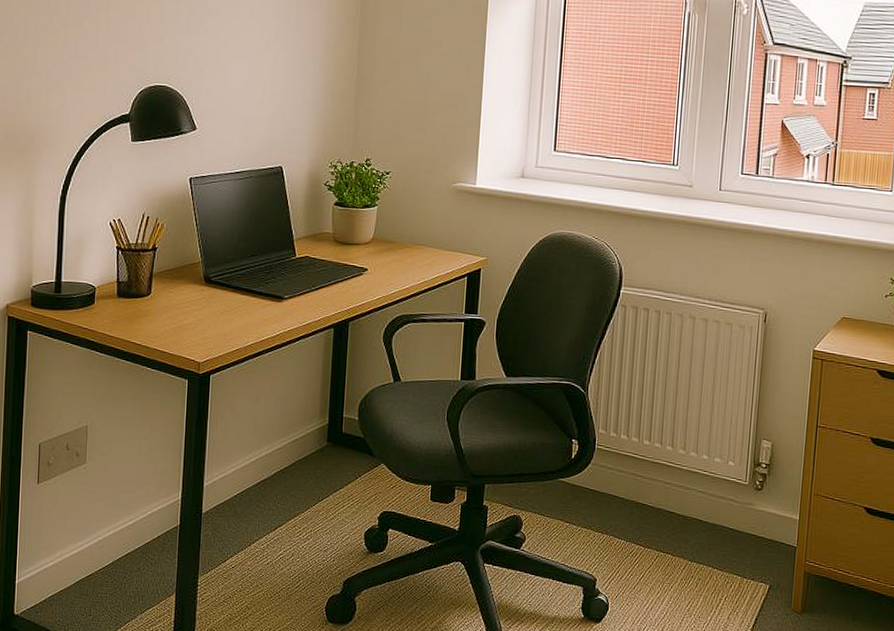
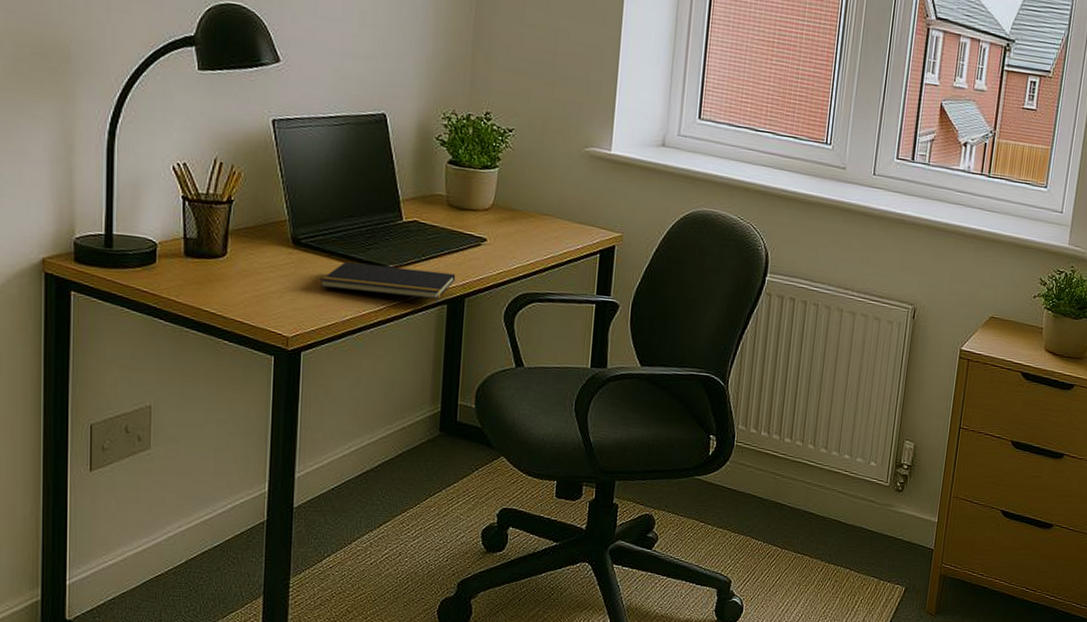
notepad: none [226,295,341,325] -> present [319,261,456,300]

